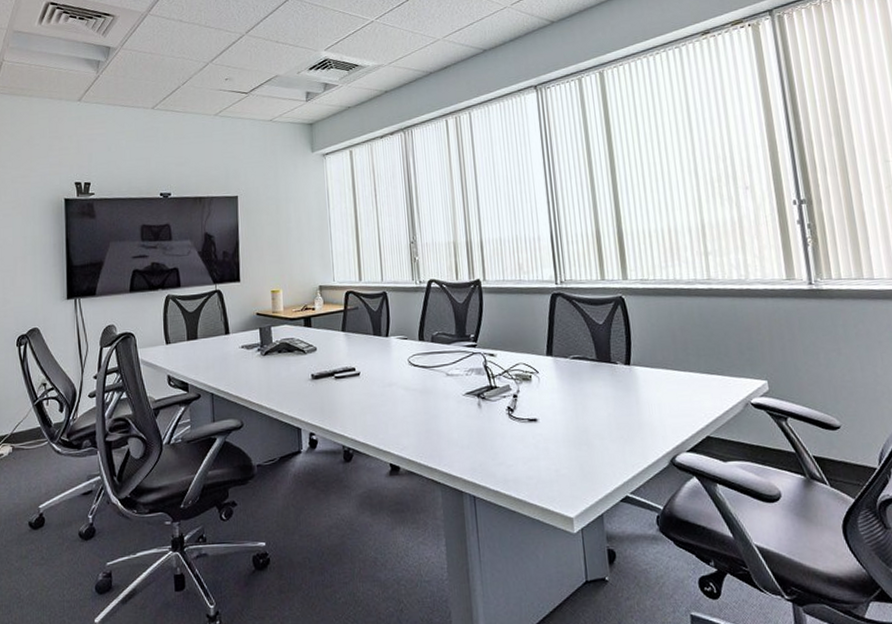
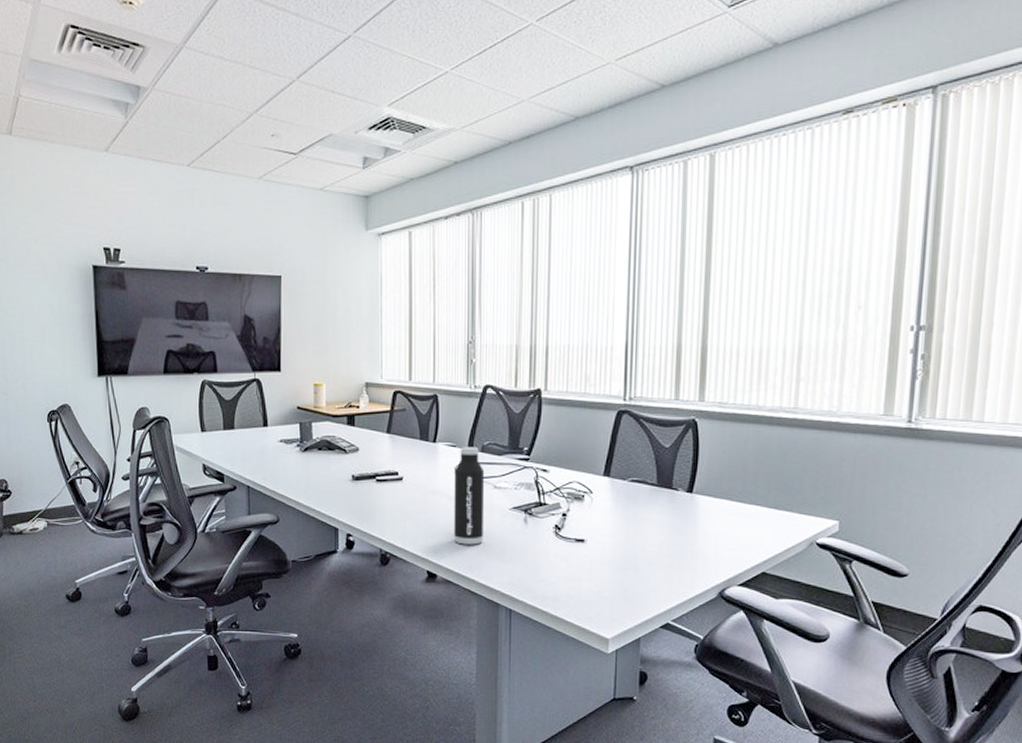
water bottle: none [408,338,441,434] -> present [454,447,485,545]

